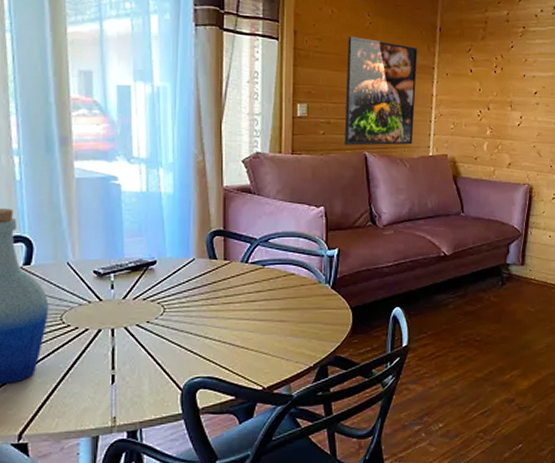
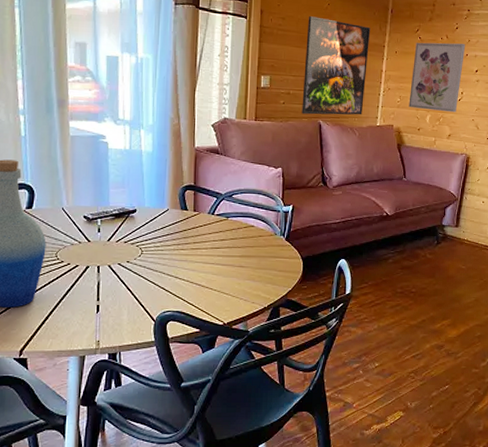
wall art: none [463,63,523,139] -> present [408,42,466,113]

